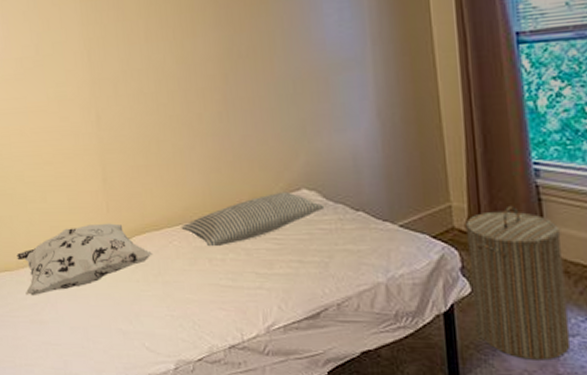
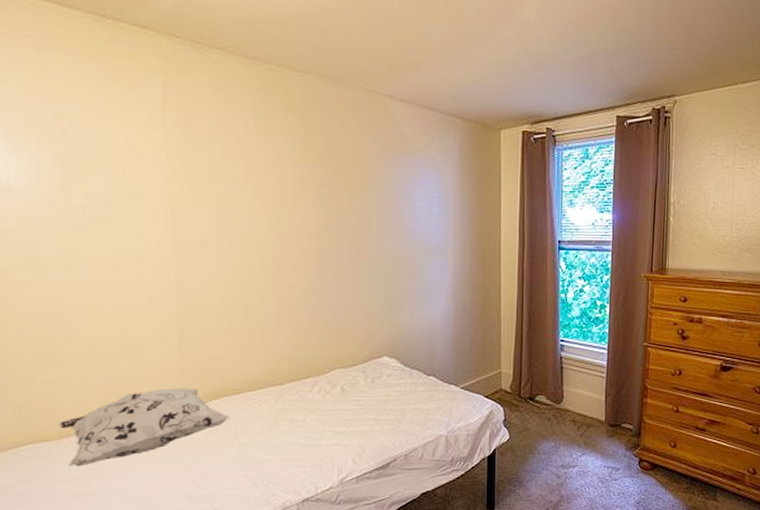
pillow: present [181,191,325,247] -> none [263,358,402,409]
laundry hamper: present [466,205,571,361] -> none [510,372,573,487]

